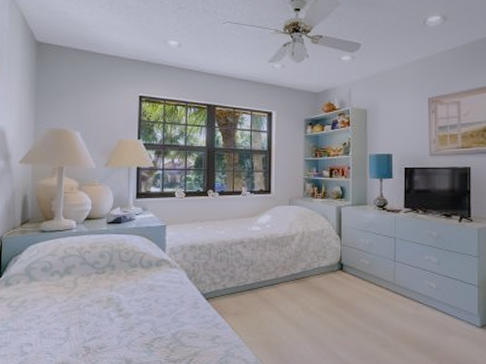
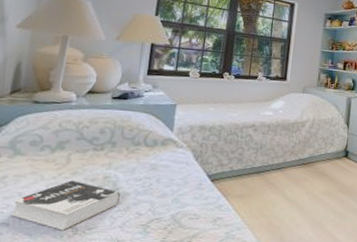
book: none [33,303,123,350] -> present [10,180,120,231]

